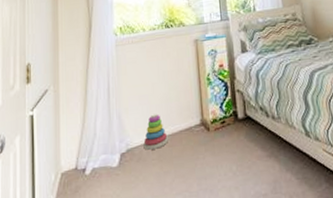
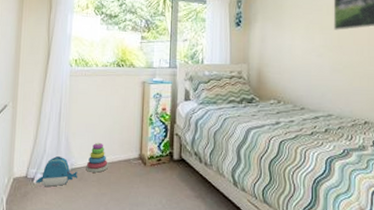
backpack: none [88,137,135,176] -> present [36,155,77,187]

